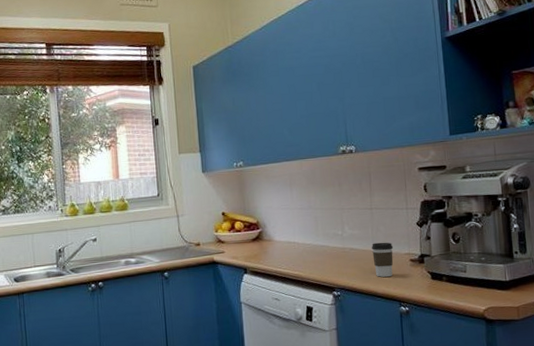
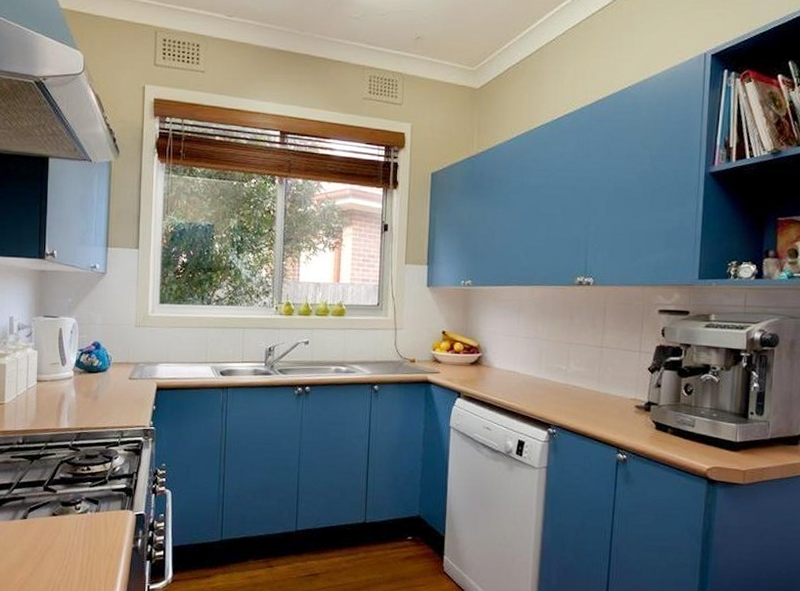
coffee cup: present [372,242,394,277] -> none [596,383,620,421]

